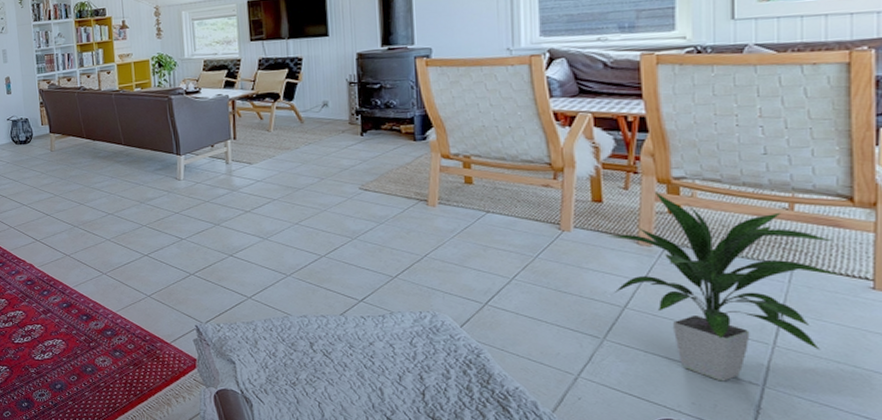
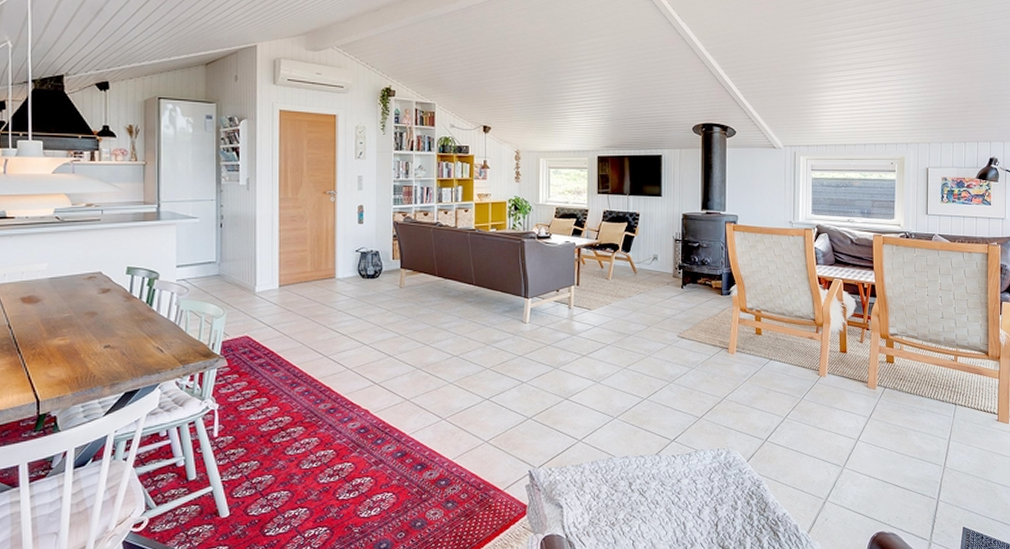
indoor plant: present [608,190,838,382] -> none [849,344,980,498]

